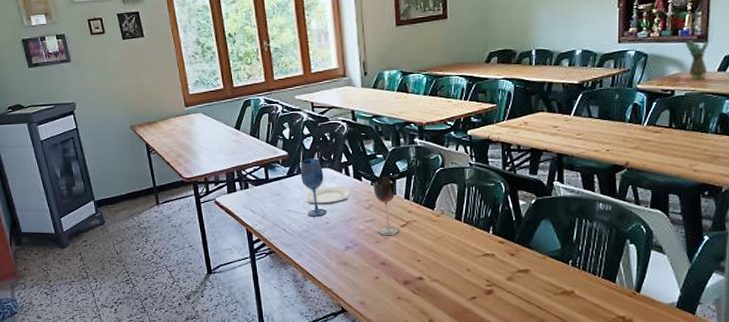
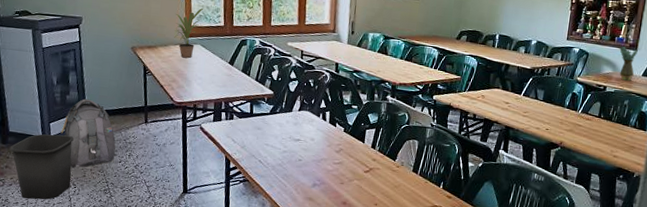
waste bin: none [25,228,92,299] -> present [9,134,74,200]
backpack: none [72,188,132,262] -> present [60,98,116,169]
potted plant: none [170,72,203,130] -> present [174,8,204,59]
wineglass: present [300,158,327,217] -> none [282,100,303,154]
plate: present [307,185,349,205] -> none [284,127,324,145]
wineglass: present [372,176,399,236] -> none [344,124,366,179]

